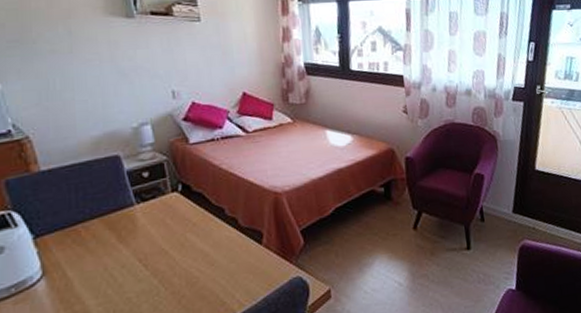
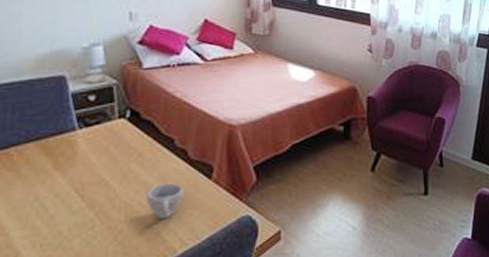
cup: none [203,249,238,284] -> present [146,183,183,220]

